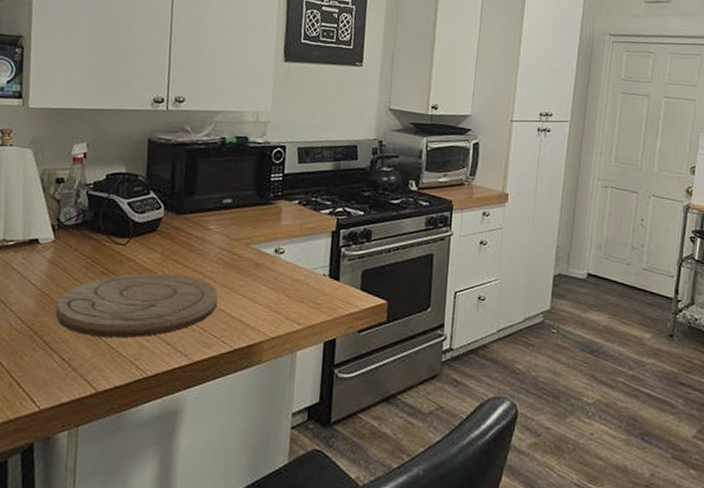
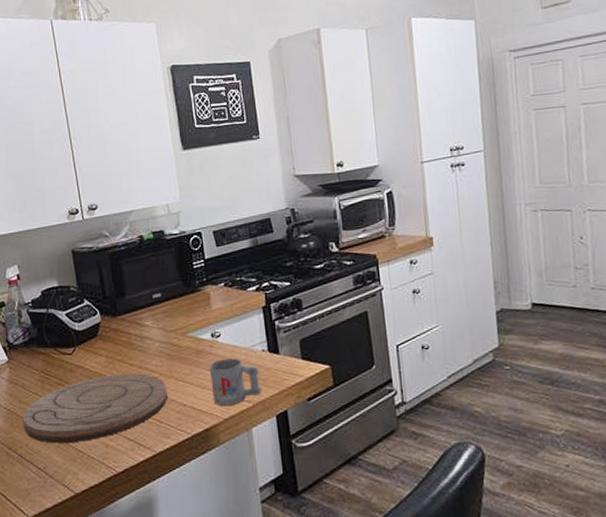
mug: none [263,276,316,325] -> present [209,358,262,407]

